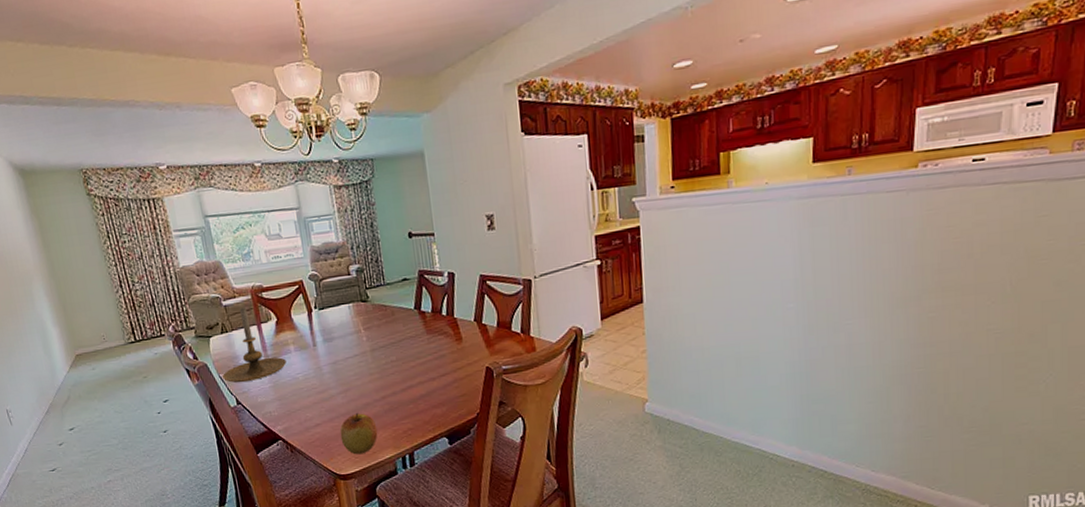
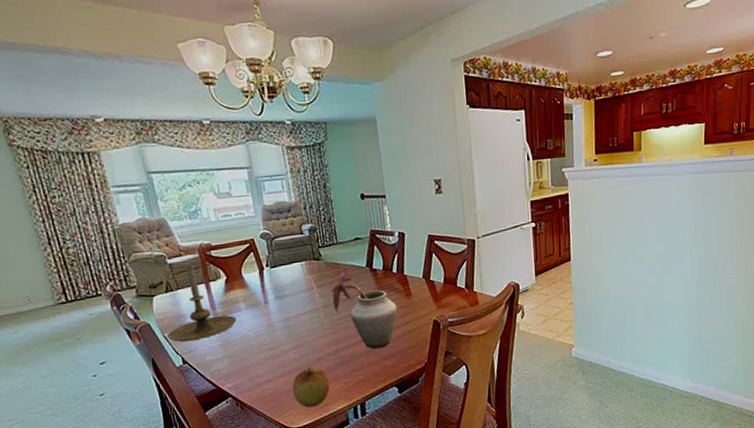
vase: none [378,313,448,396] -> present [331,271,398,349]

